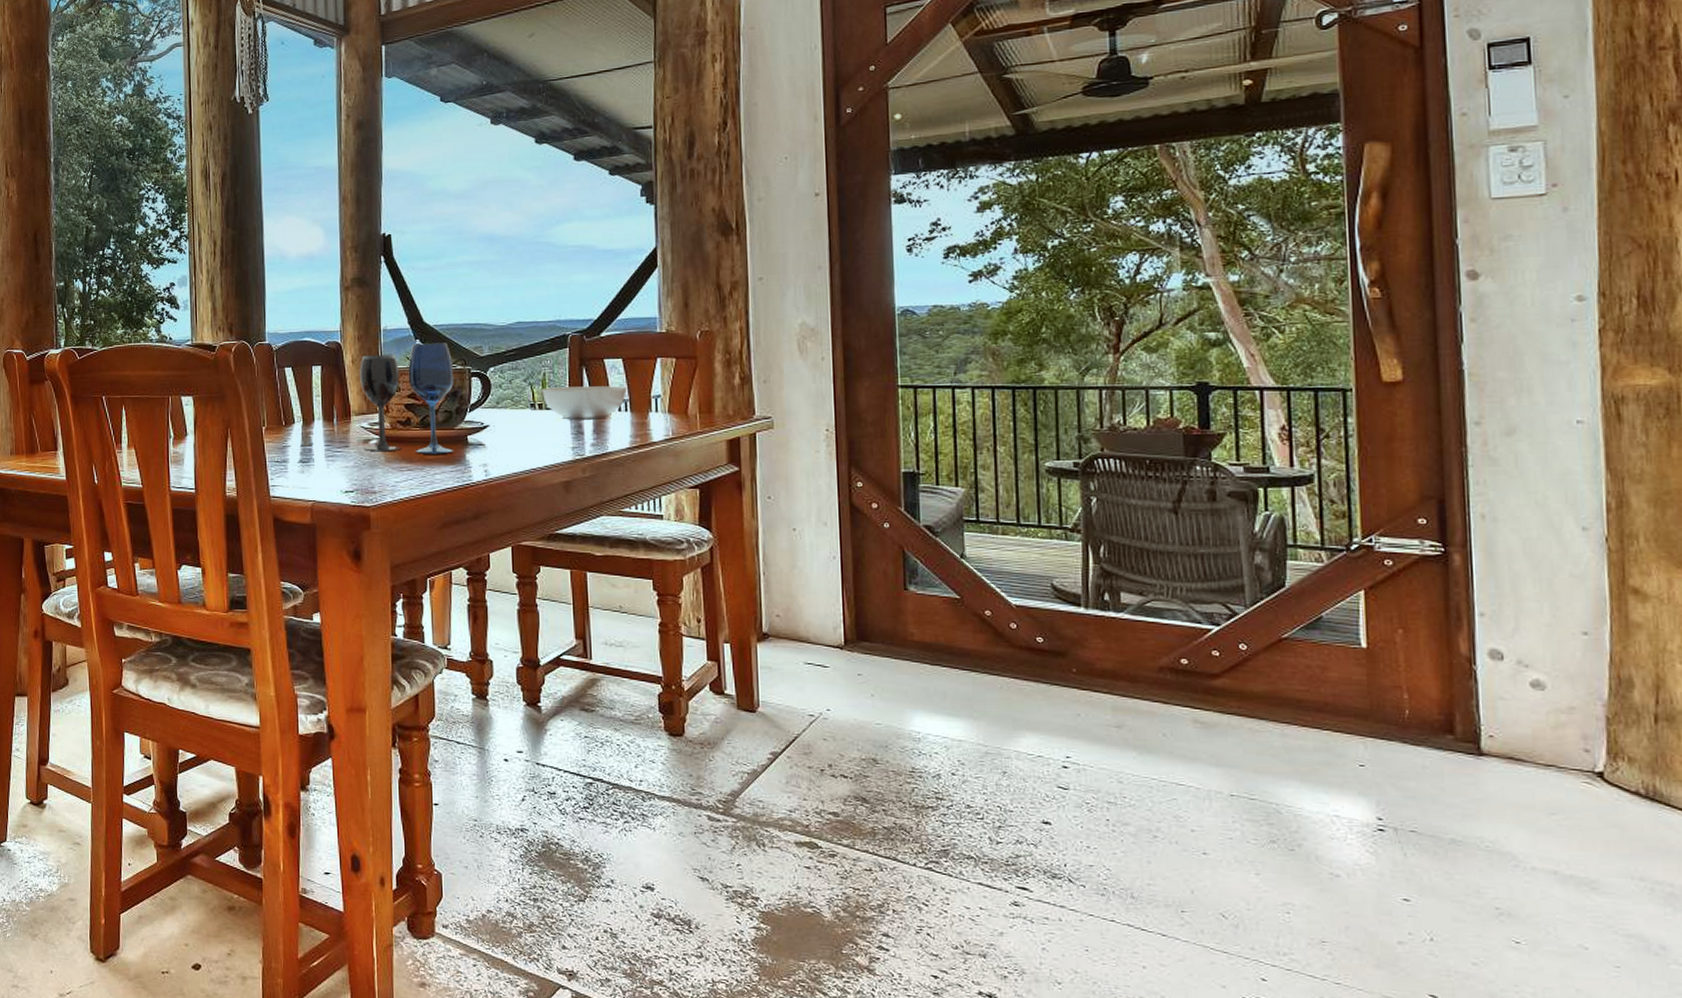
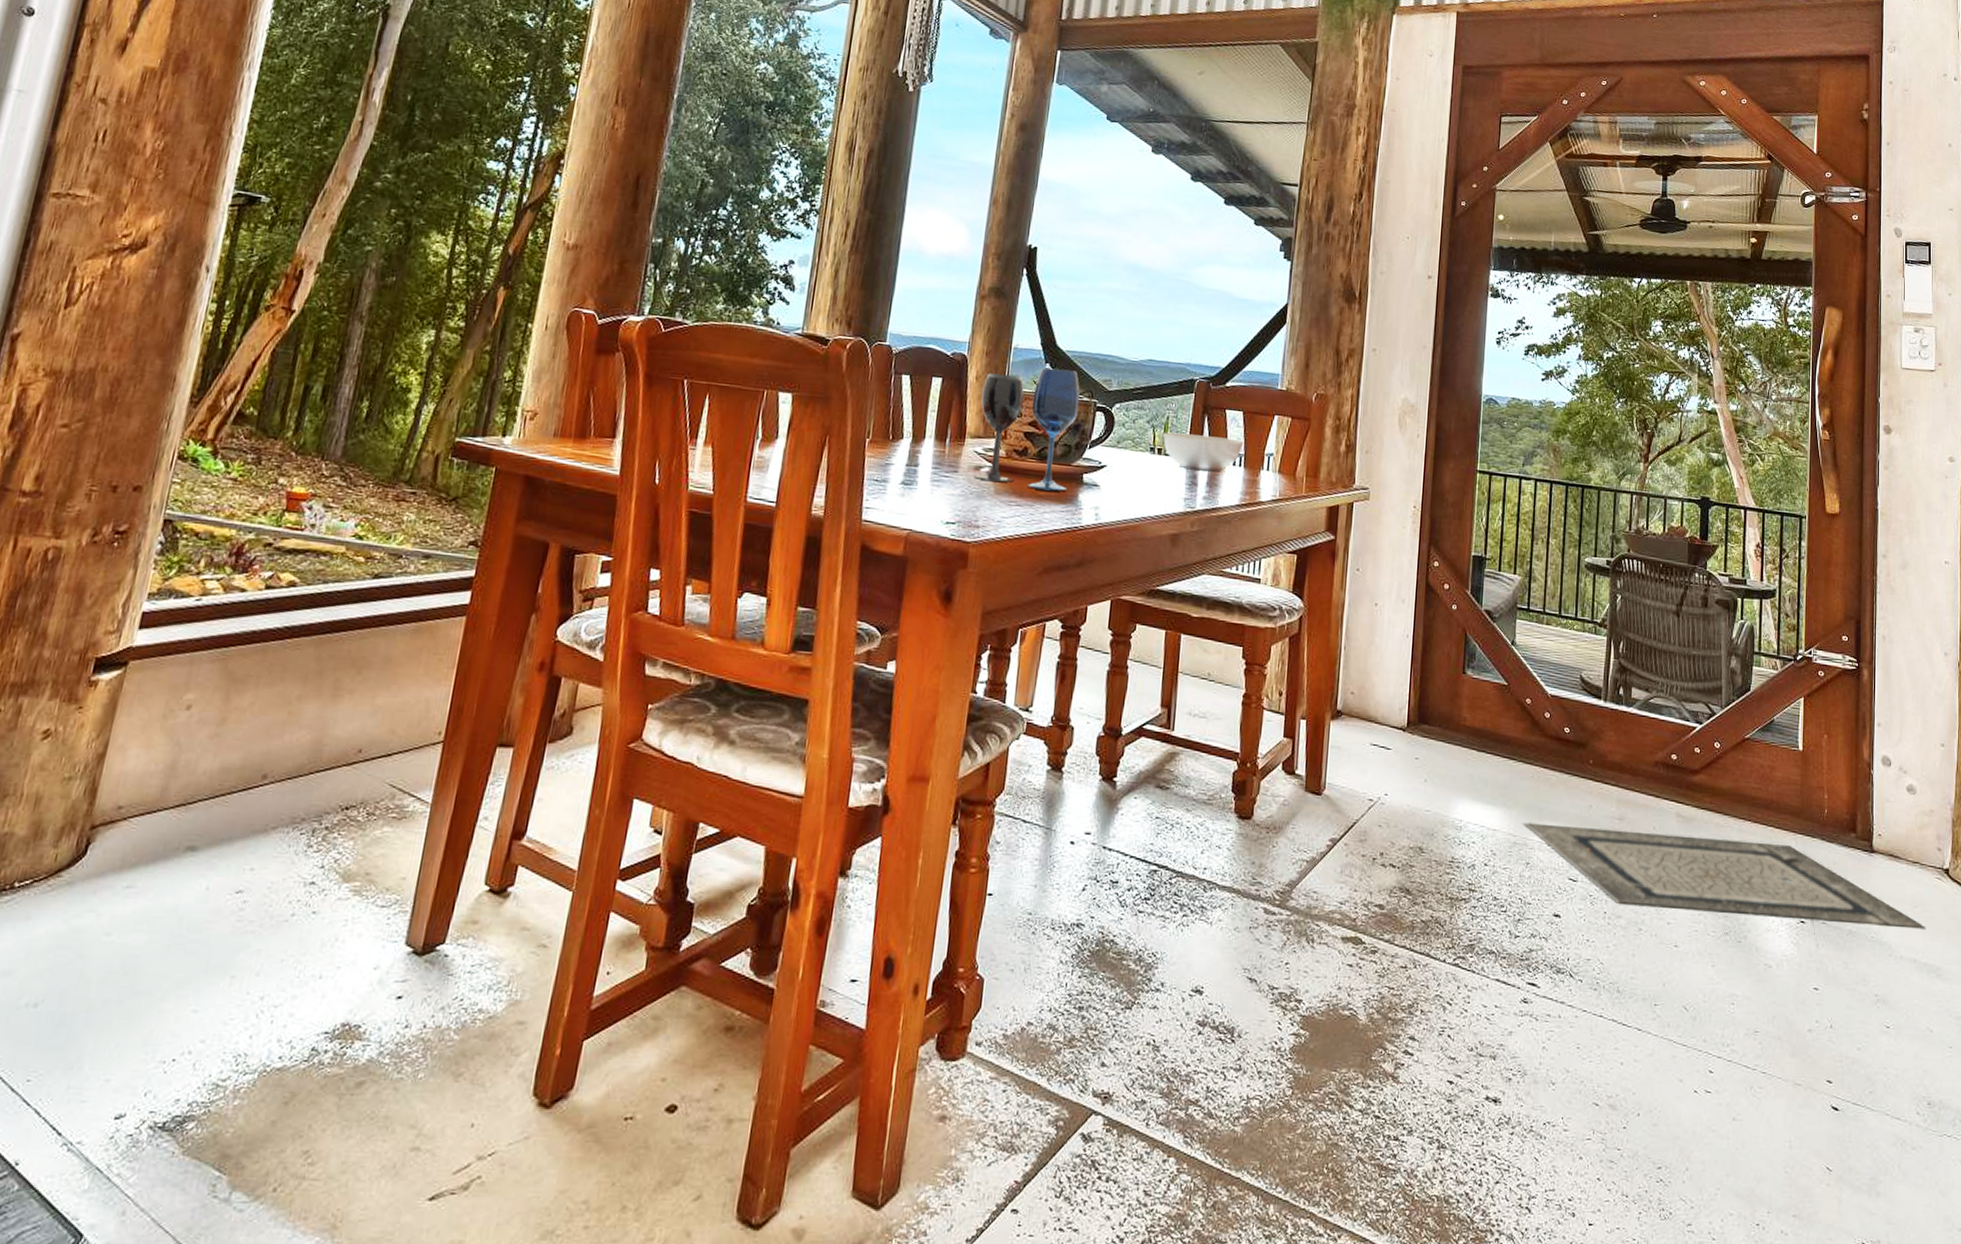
doormat: none [995,732,1569,839] -> present [1523,821,1925,929]

